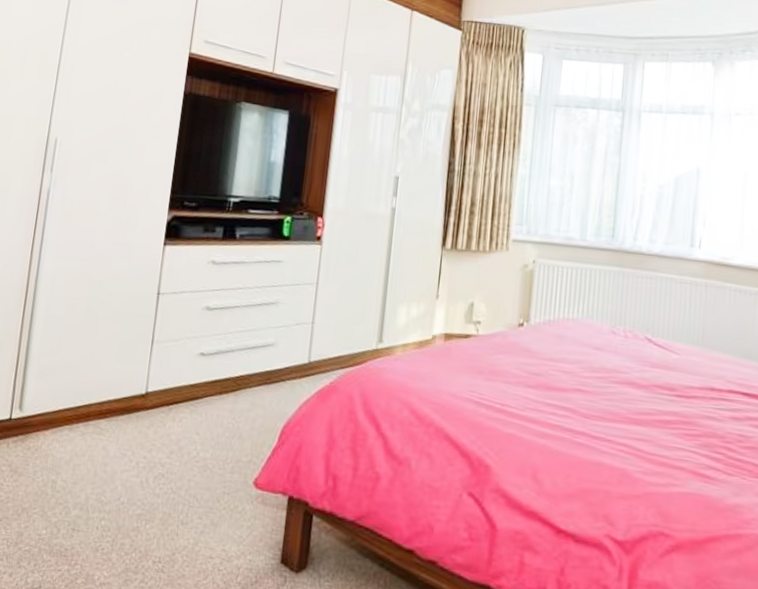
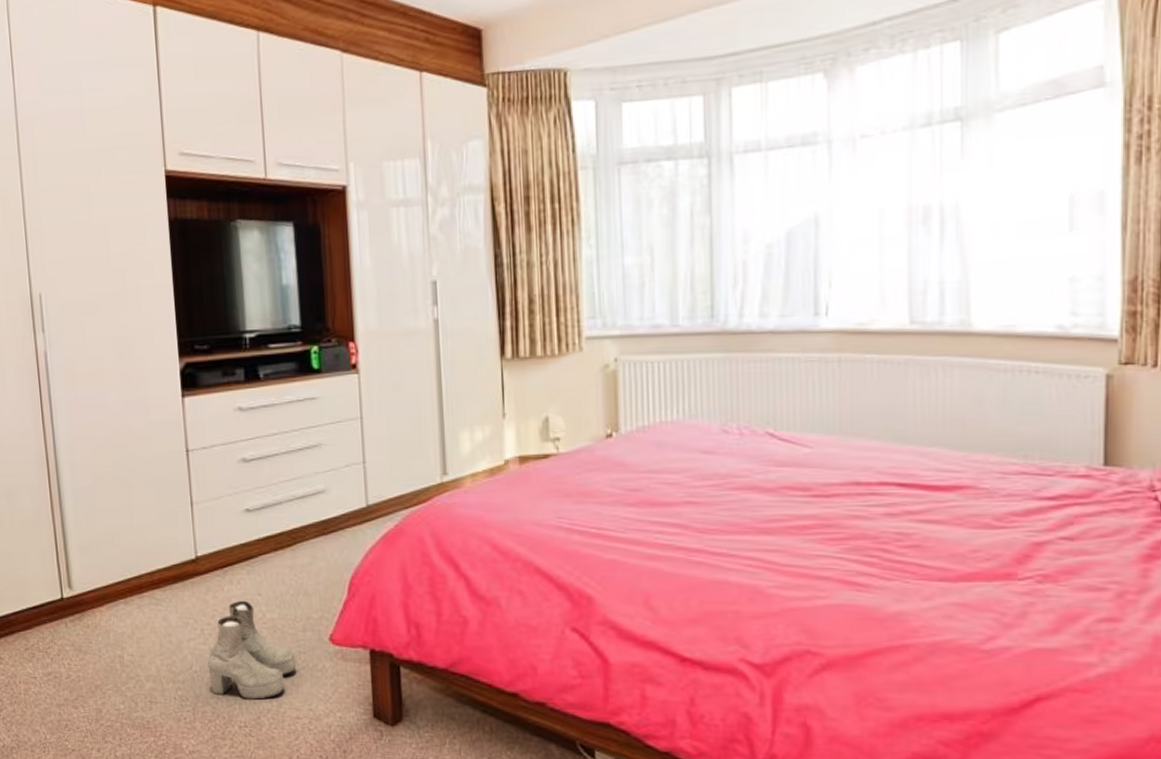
boots: none [133,437,220,536] -> present [207,600,297,700]

